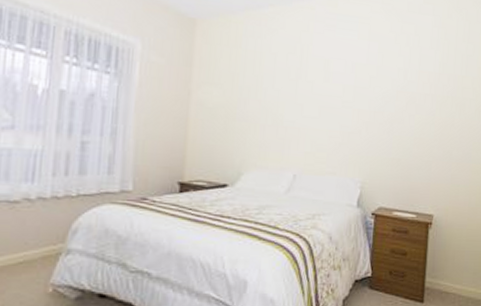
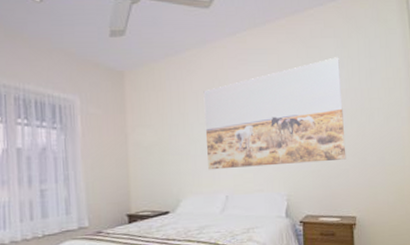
wall art: none [278,37,436,151] -> present [203,57,346,170]

